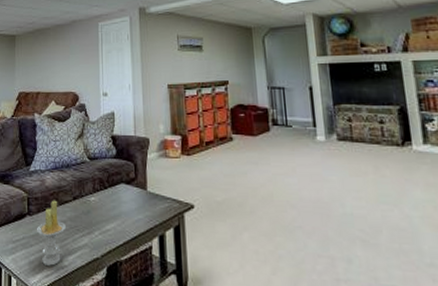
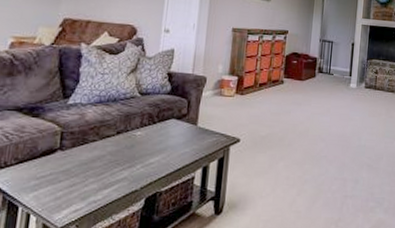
candle: present [37,200,66,266] -> none [69,134,105,201]

